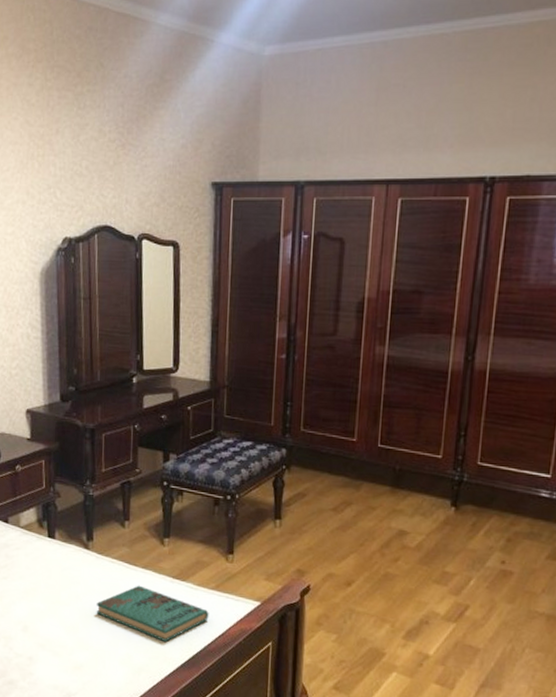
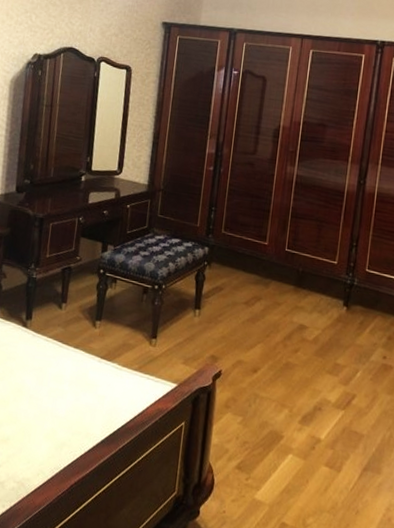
book: present [96,585,209,643] -> none [27,363,131,419]

